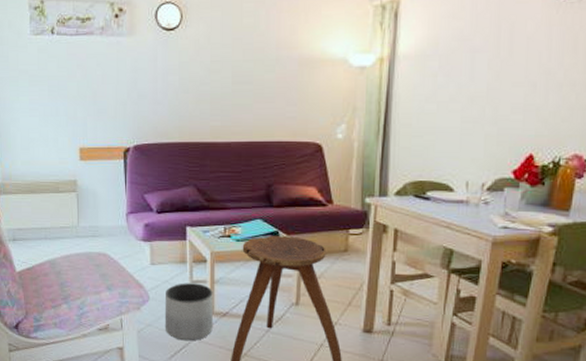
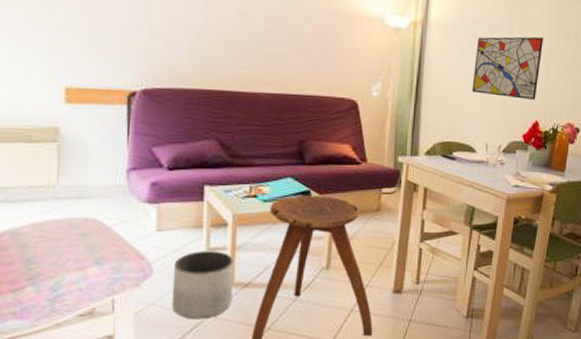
wall art: none [448,57,540,130] -> present [472,36,543,100]

